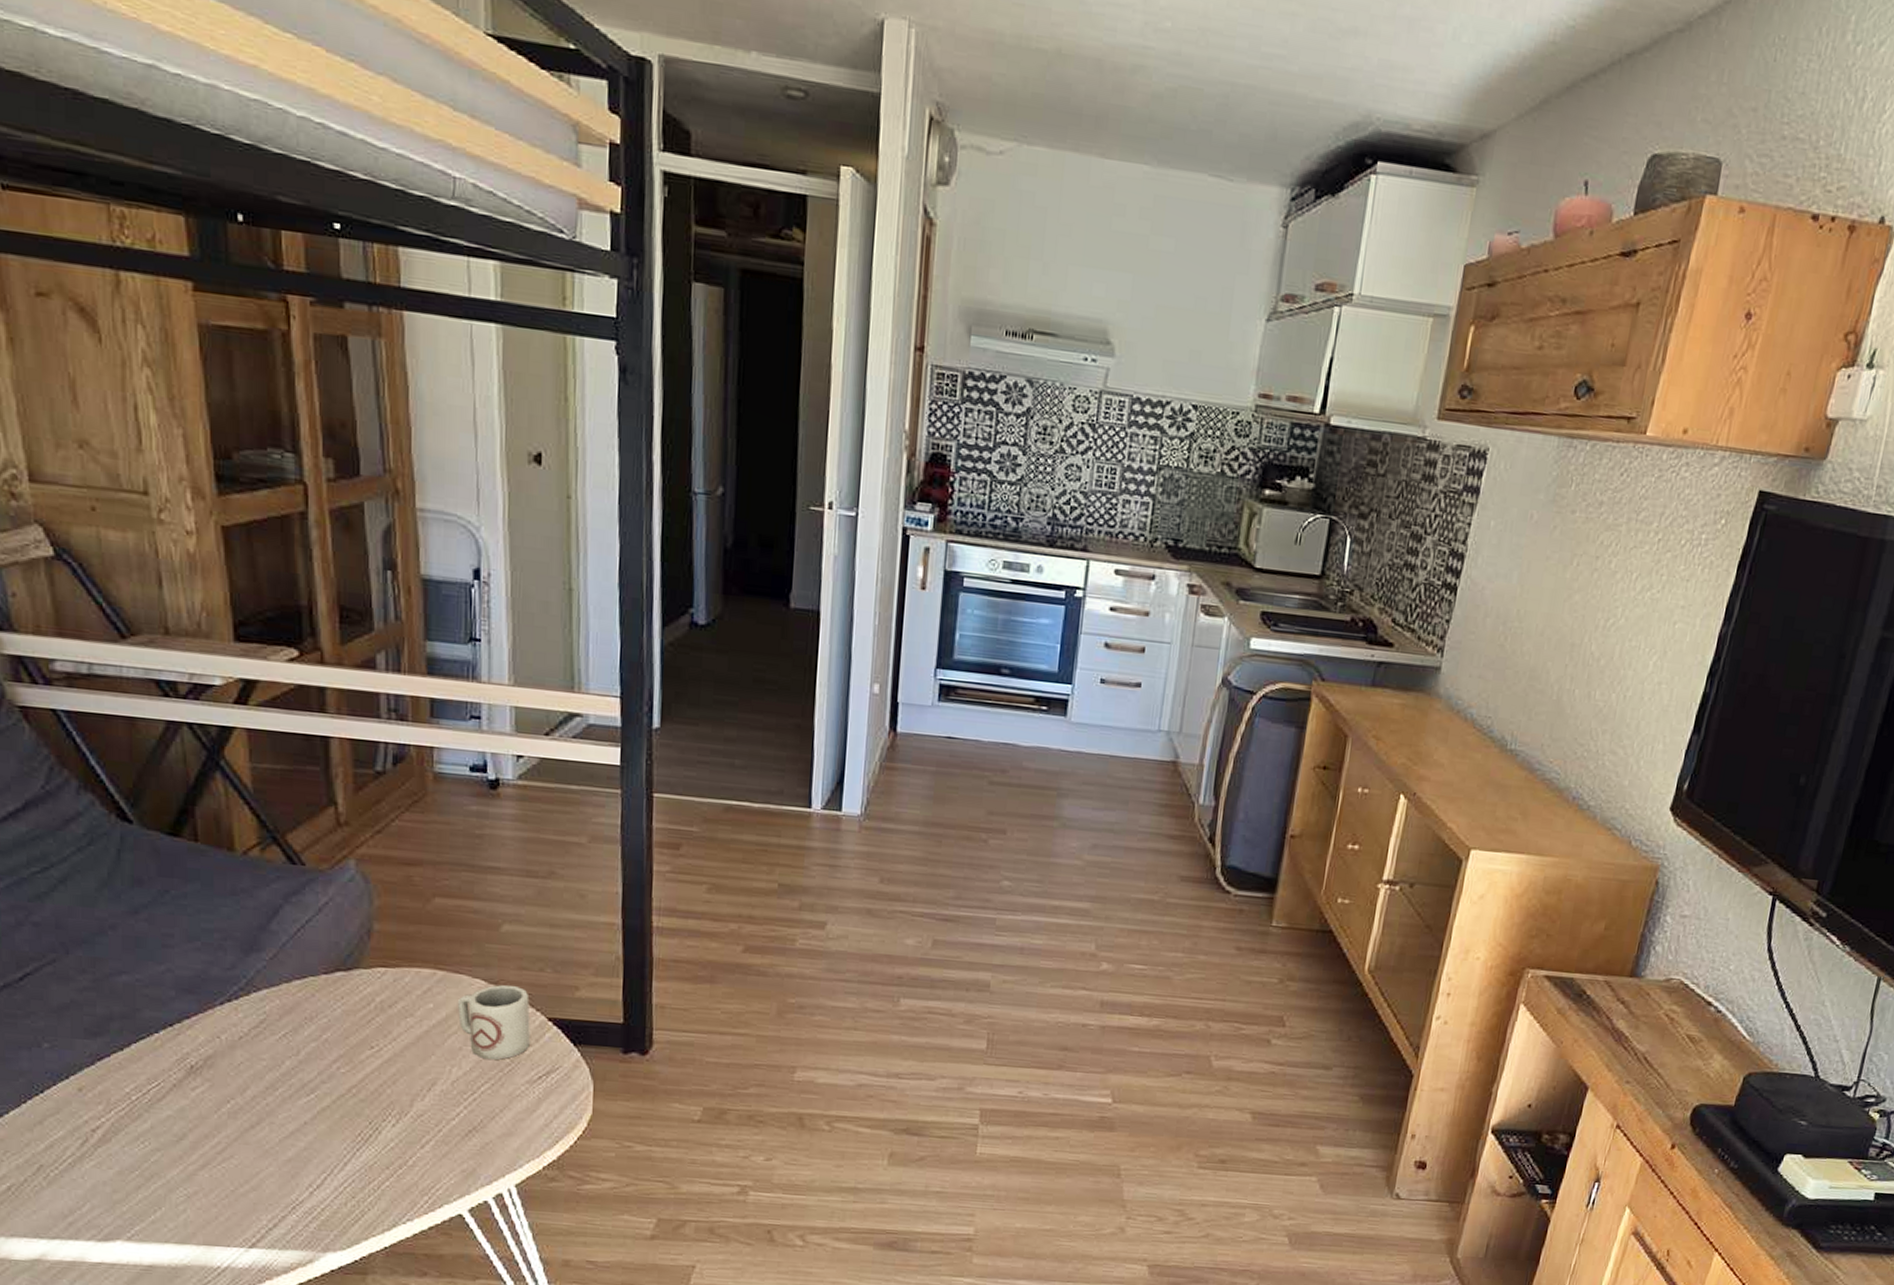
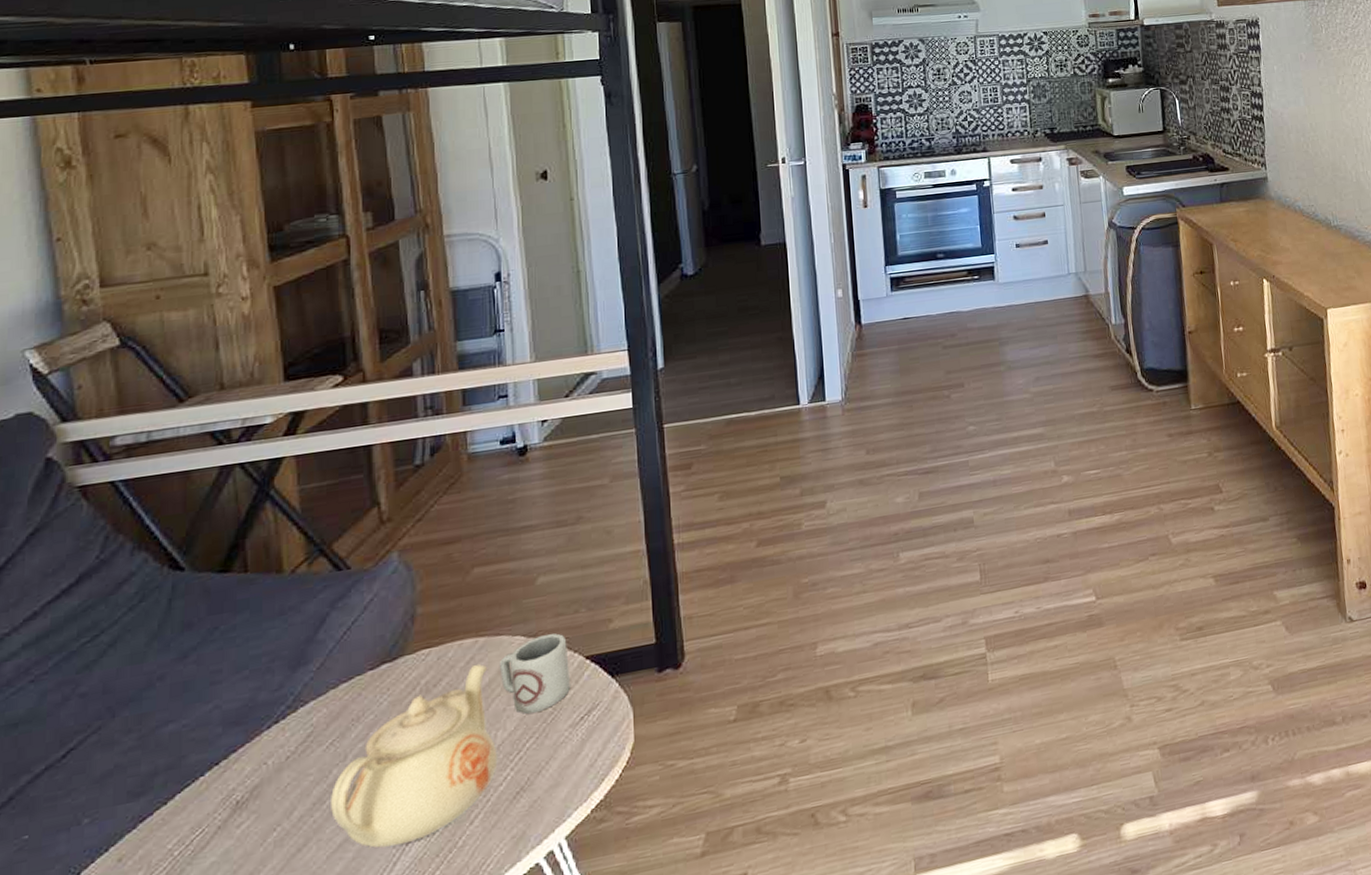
teapot: none [284,996,452,1149] -> present [331,663,498,848]

